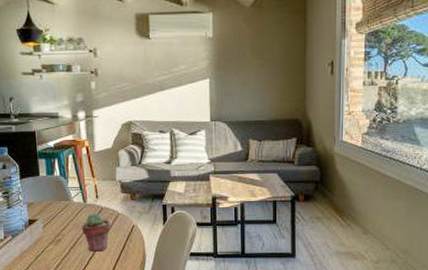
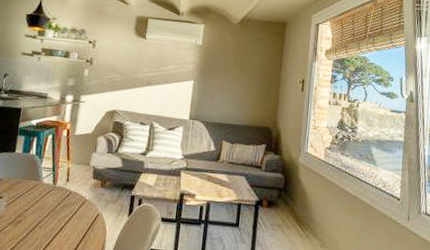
potted succulent: present [81,213,111,252] -> none [44,197,76,239]

